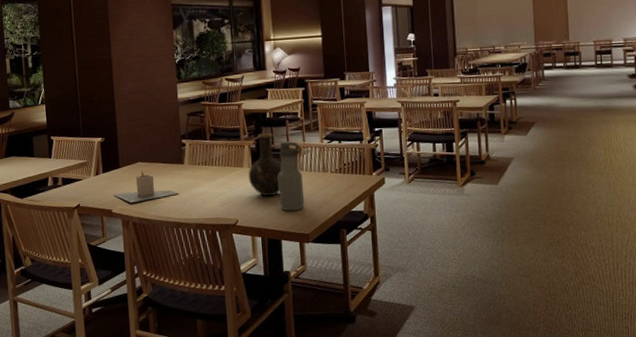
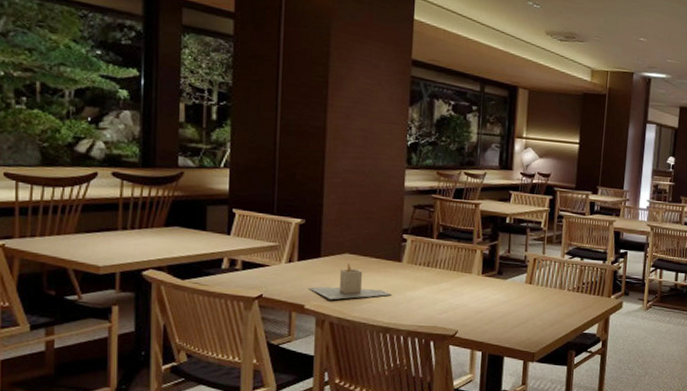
vase: present [248,133,283,197] -> none [475,239,517,309]
water bottle: present [278,141,305,212] -> none [508,251,540,328]

